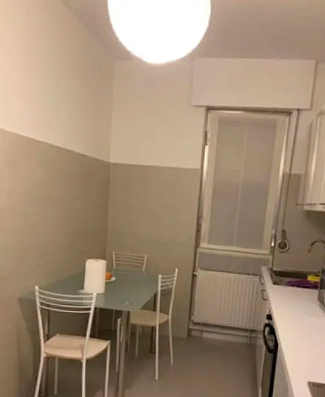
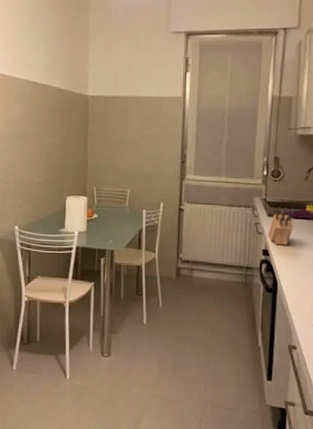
knife block: none [272,276,297,311] -> present [268,207,294,245]

